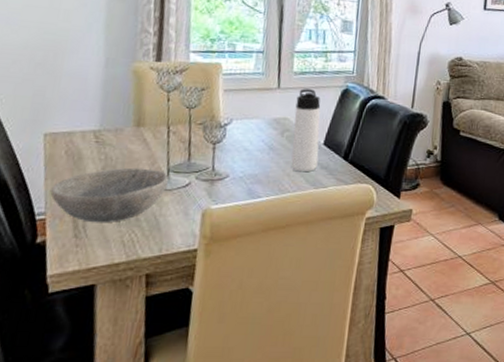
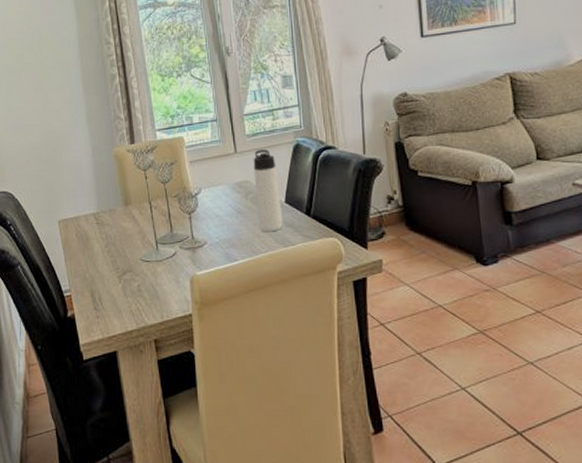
bowl: present [50,167,169,223] -> none [71,243,158,296]

